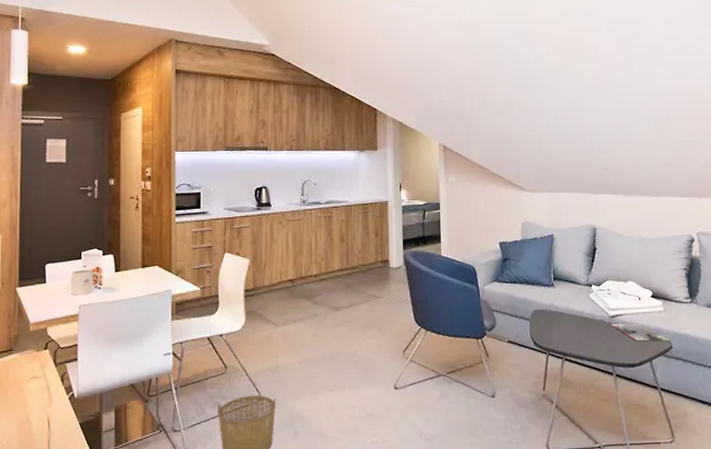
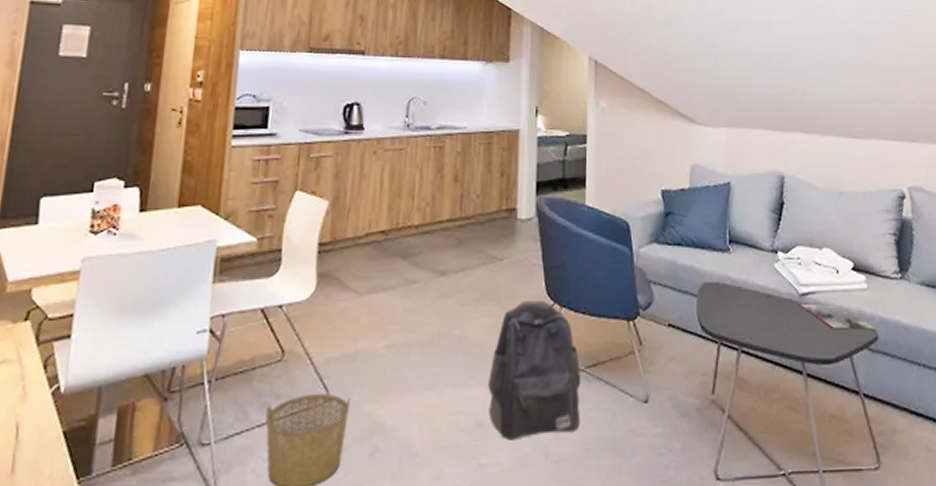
mug: present [71,270,101,296] -> none [72,208,118,244]
backpack: none [375,325,444,425] -> present [488,299,582,440]

